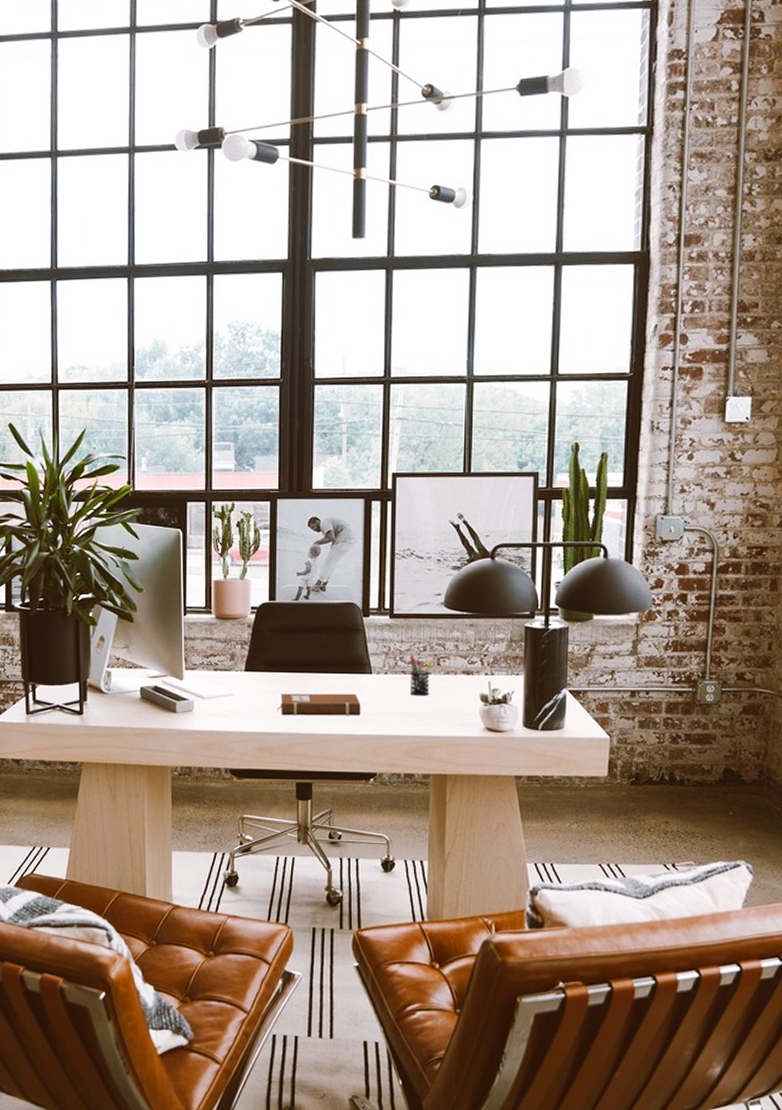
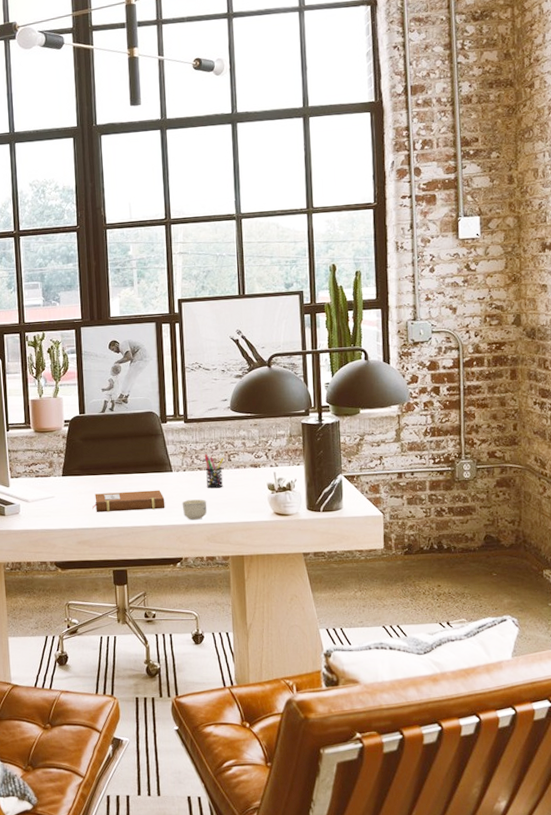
cup: none [380,707,409,731] -> present [182,499,208,520]

